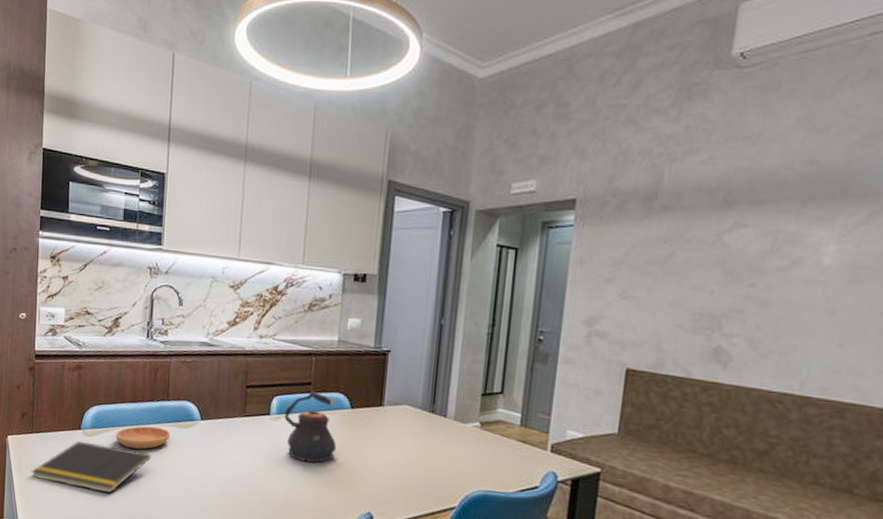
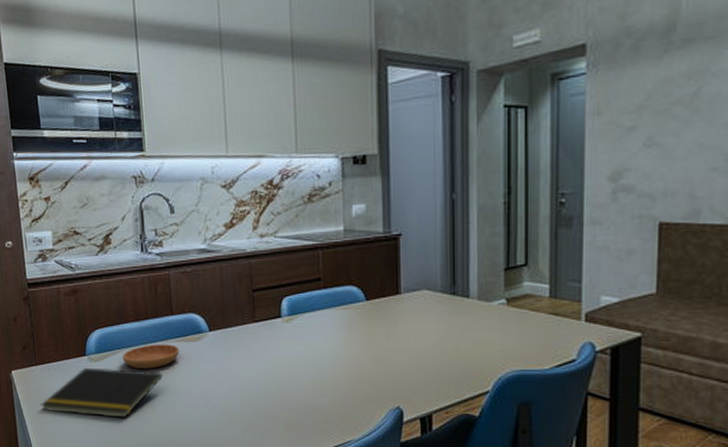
teapot: present [284,390,337,463] -> none [296,286,356,362]

